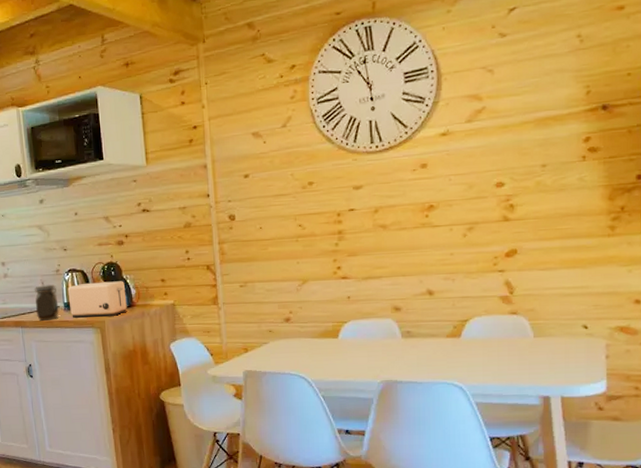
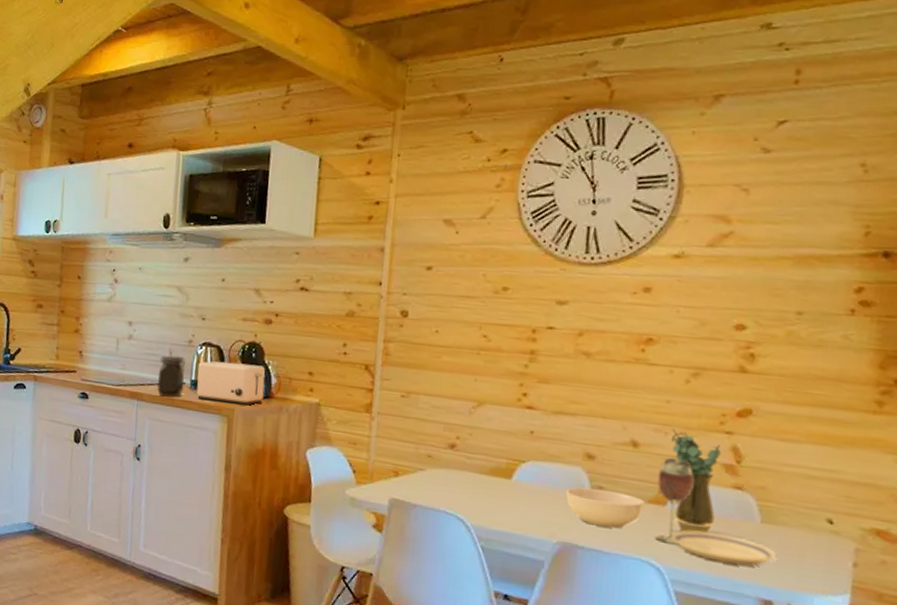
bowl: none [382,333,444,363] -> present [565,487,645,529]
wineglass: none [451,299,479,367] -> present [655,458,694,545]
vase: none [458,275,499,355] -> present [672,428,721,534]
plate: none [468,351,548,374] -> present [672,530,776,567]

